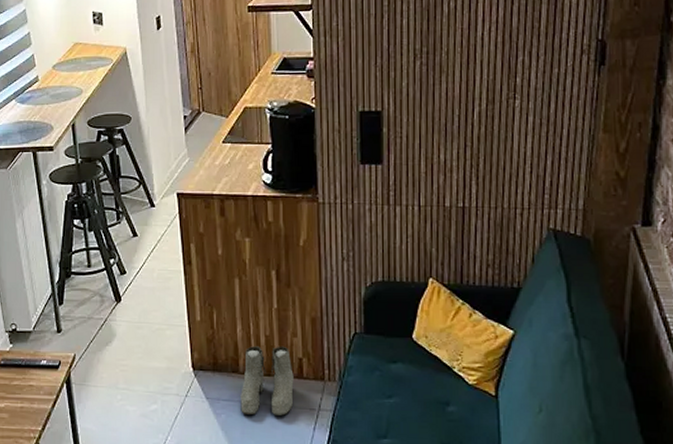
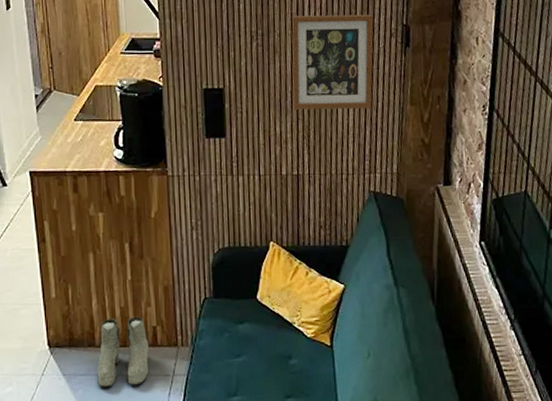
picture frame: none [461,28,561,136] -> present [292,14,373,110]

